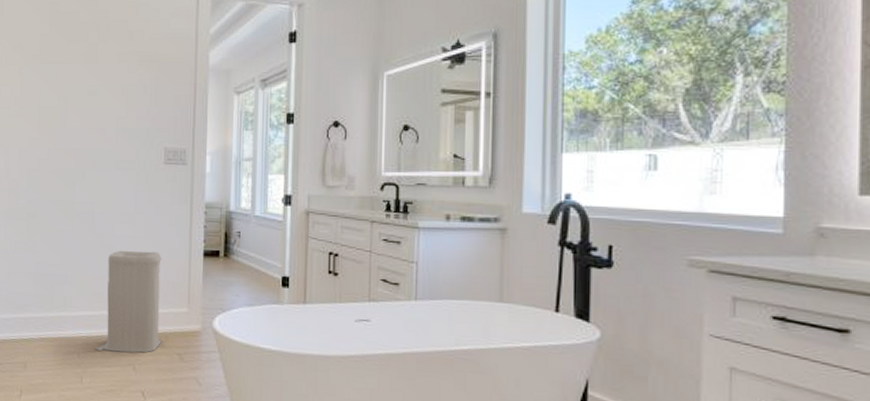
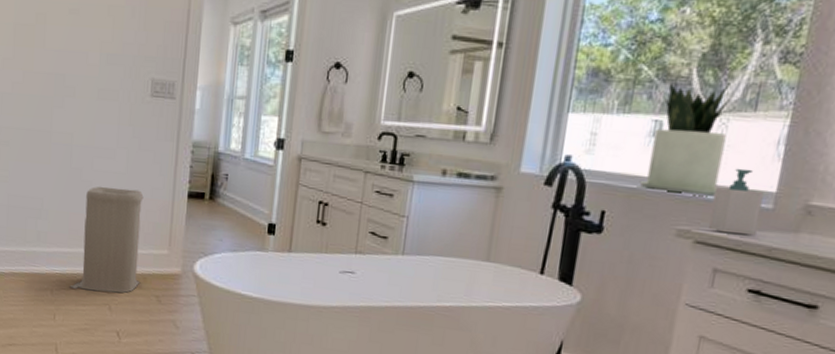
planter: none [642,118,724,225] -> present [639,84,734,196]
soap bottle: none [719,195,772,262] -> present [708,168,764,236]

